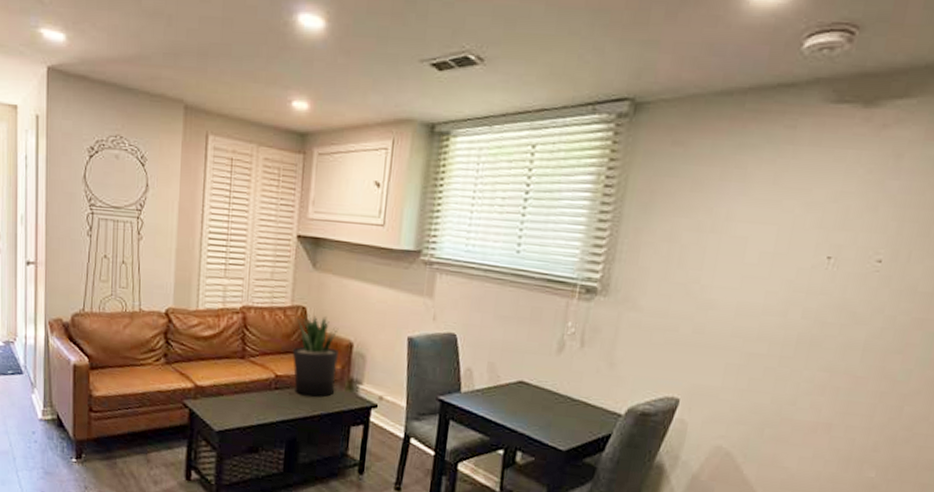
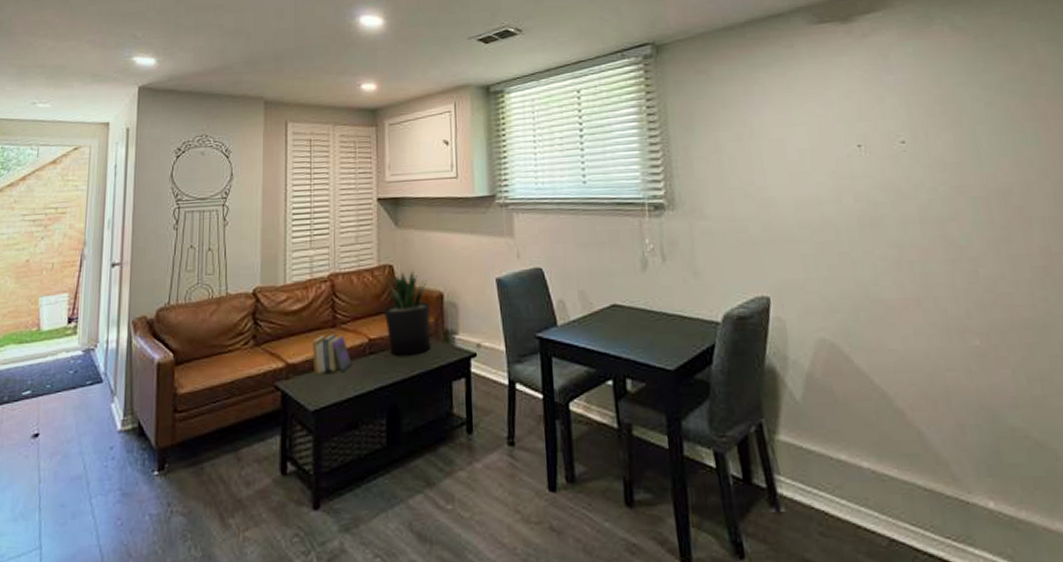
books: none [220,364,257,403] -> present [312,334,352,375]

